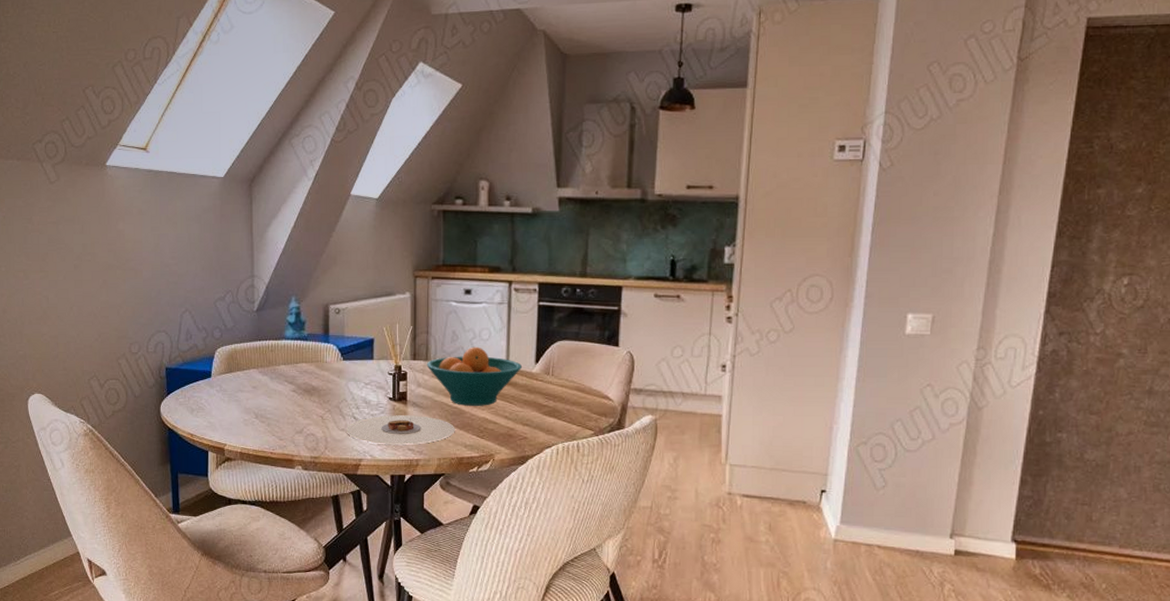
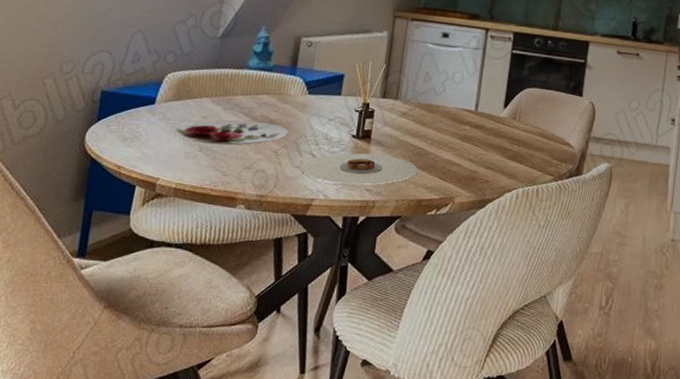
plate: none [231,388,331,412] -> present [173,119,289,146]
fruit bowl: present [426,346,523,406] -> none [395,88,491,148]

